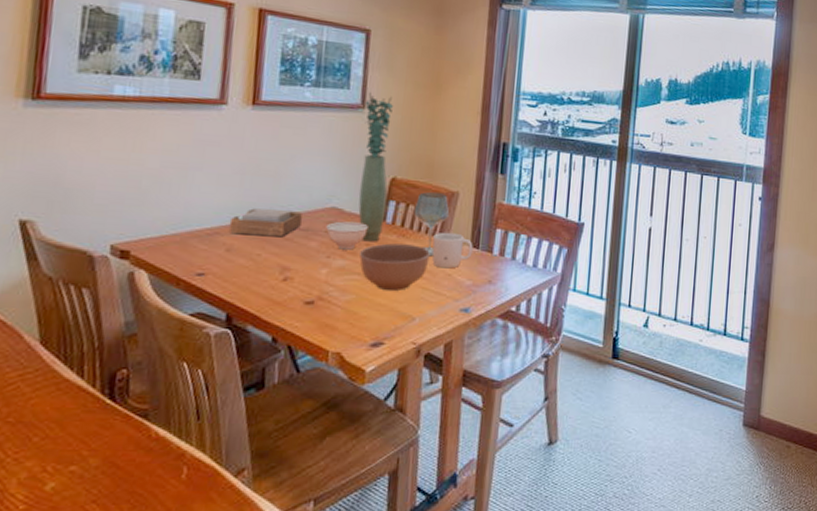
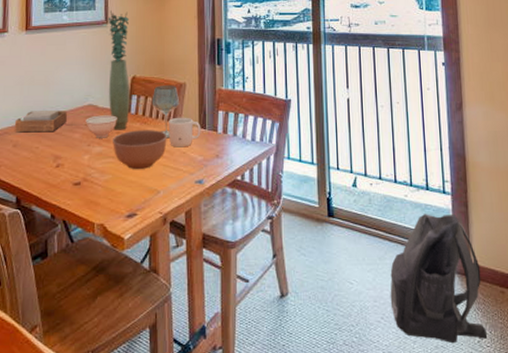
backpack: none [670,361,769,497] -> present [390,214,488,343]

